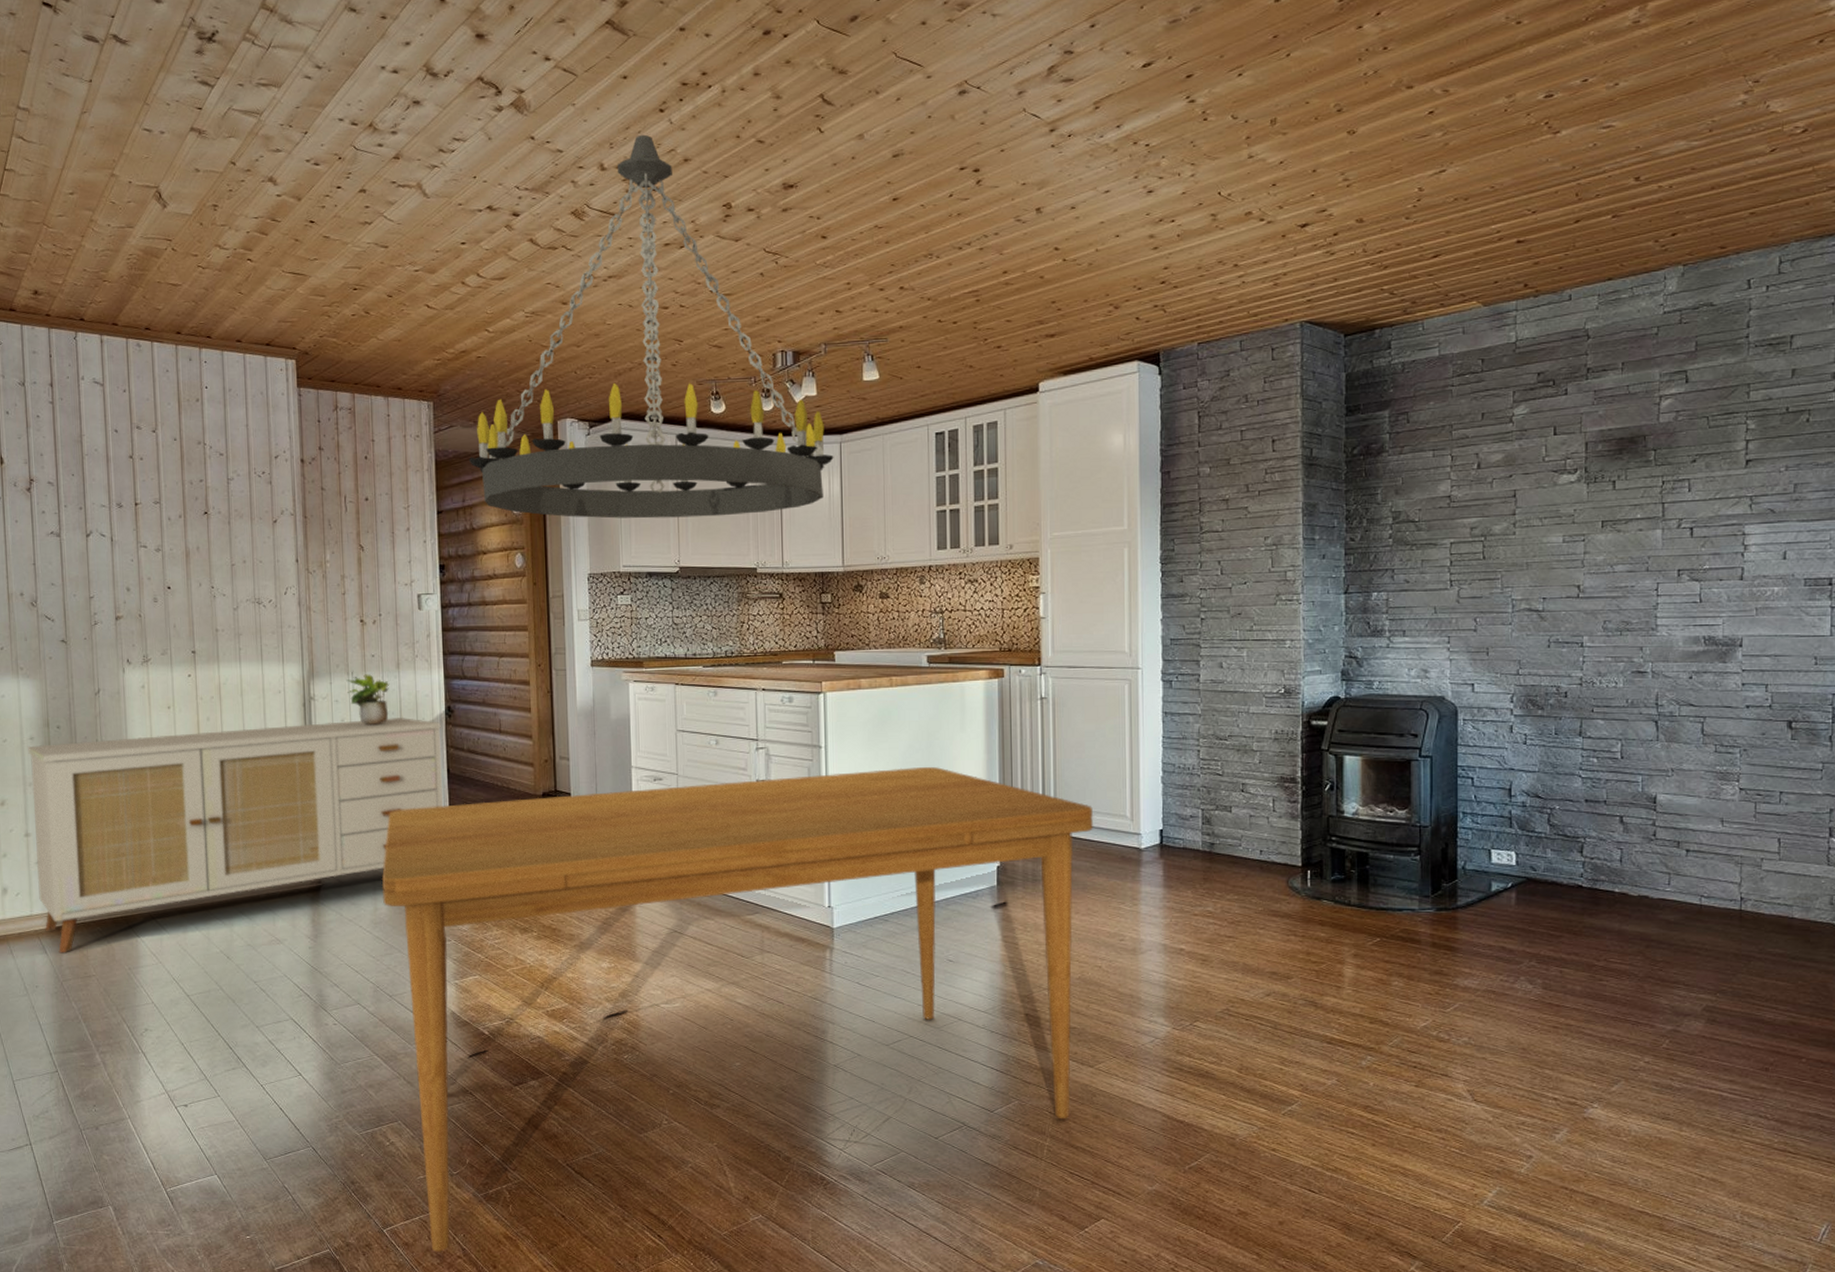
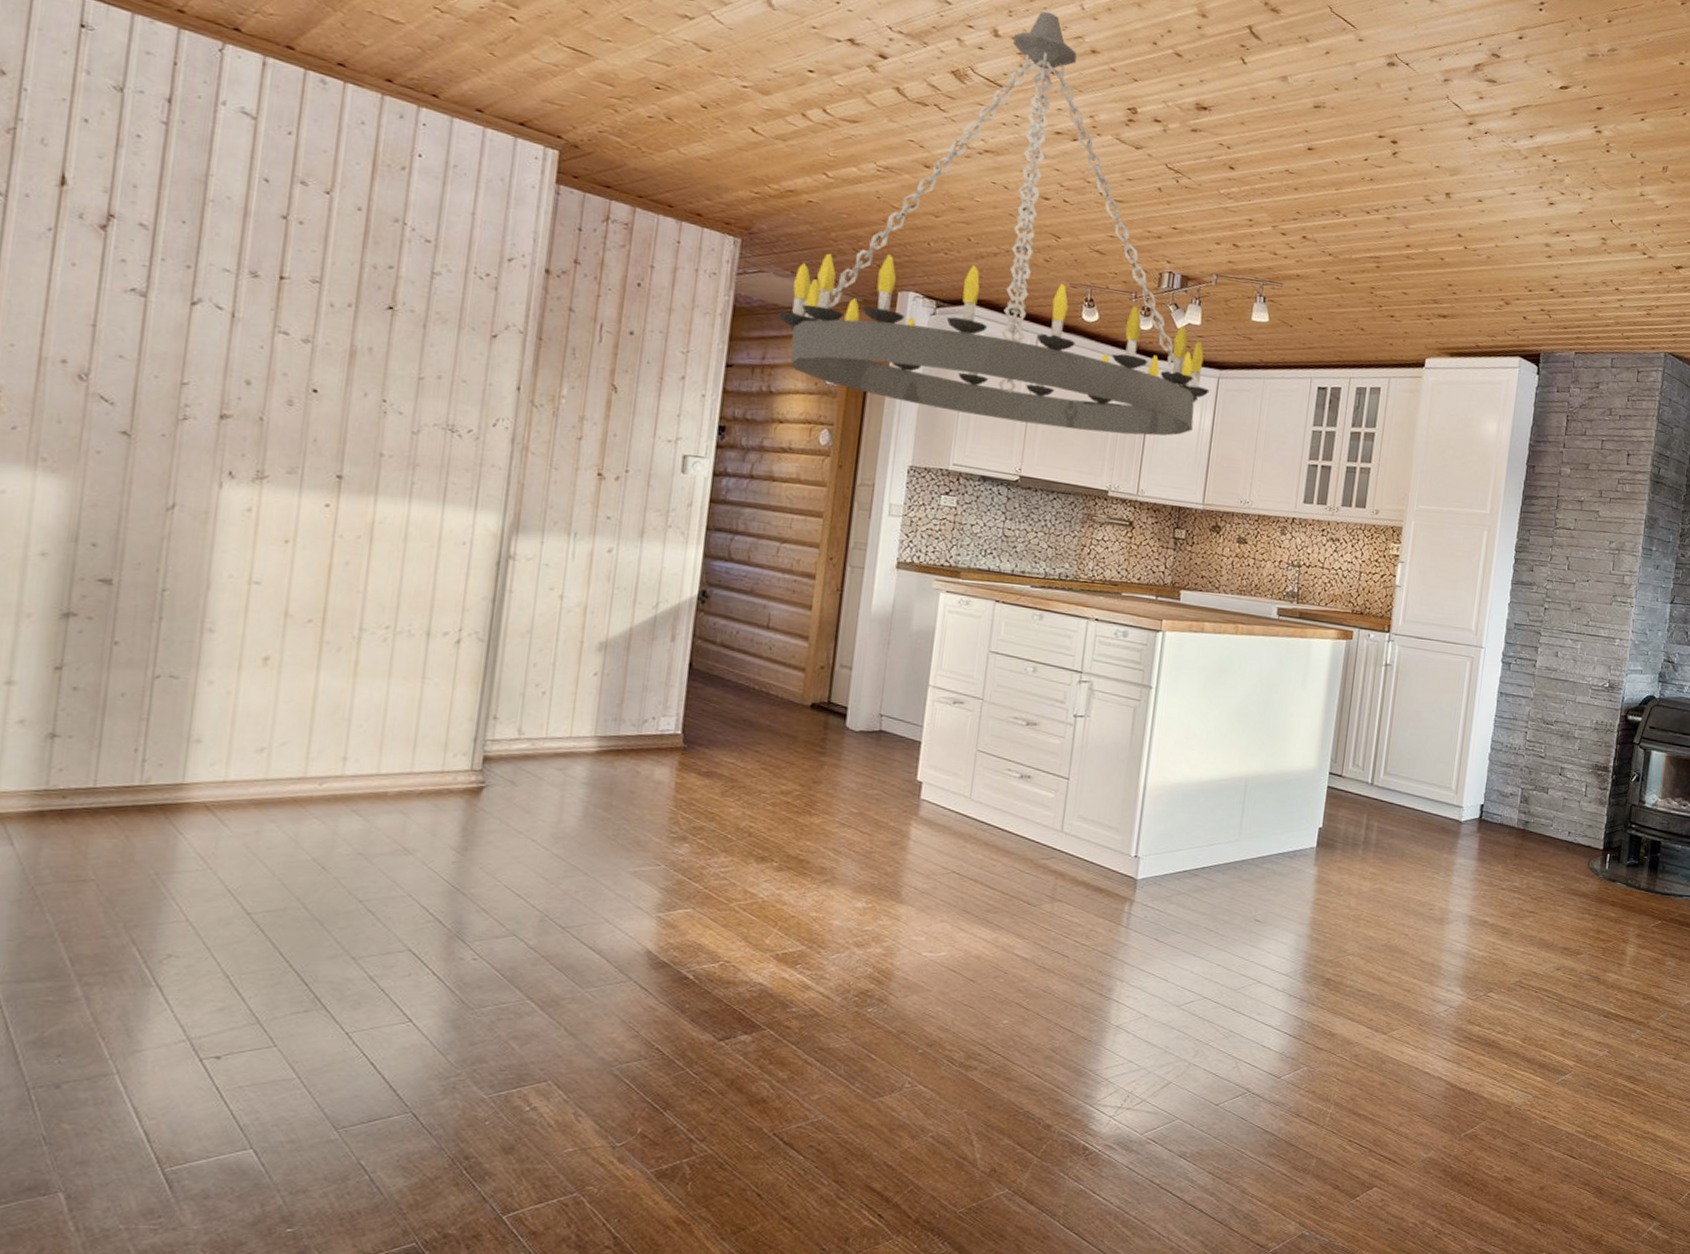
sideboard: present [28,718,444,953] -> none [14,564,689,848]
potted plant: present [347,674,390,726] -> none [564,538,627,601]
dining table: present [381,767,1094,1252] -> none [569,703,1421,1242]

